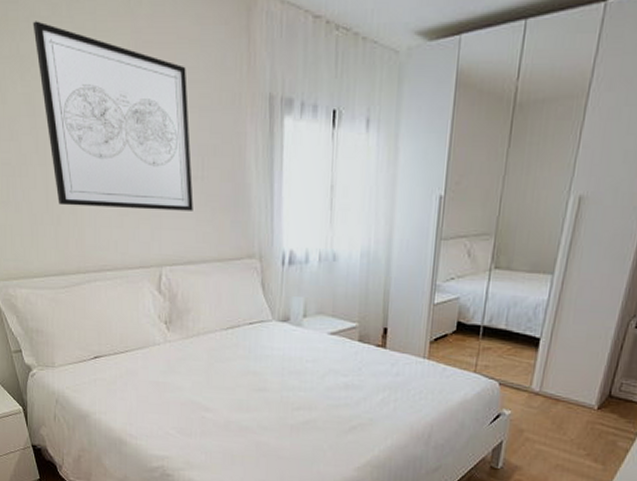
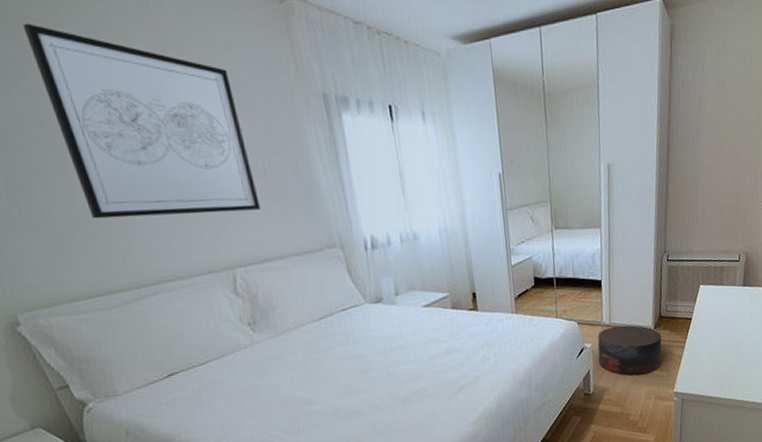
stool: none [516,396,606,461] -> present [598,325,662,375]

